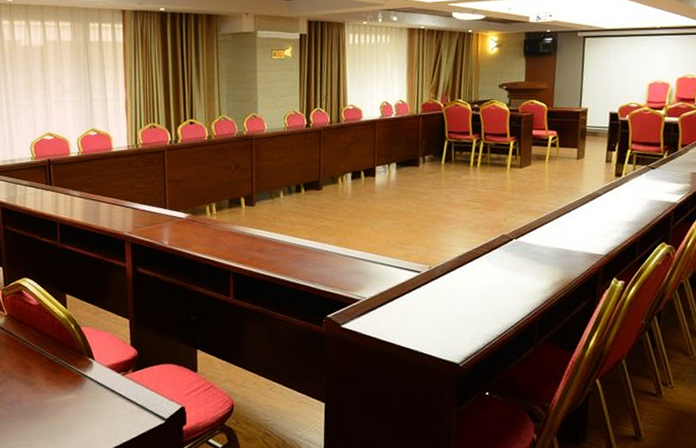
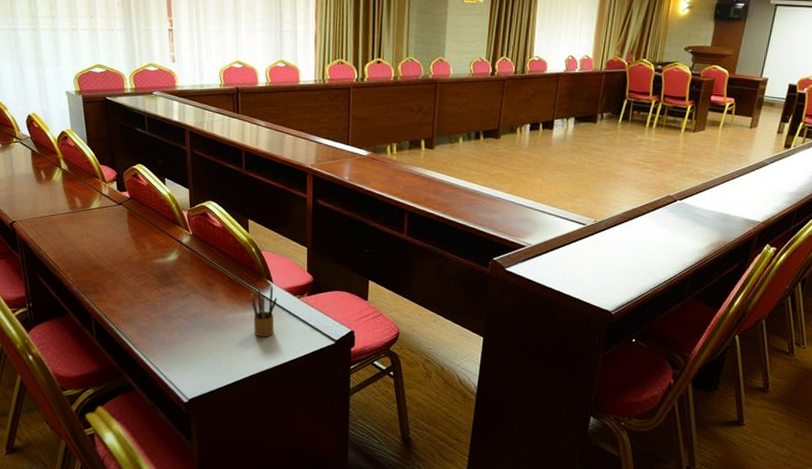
pencil box: none [71,364,100,422] -> present [250,285,277,337]

